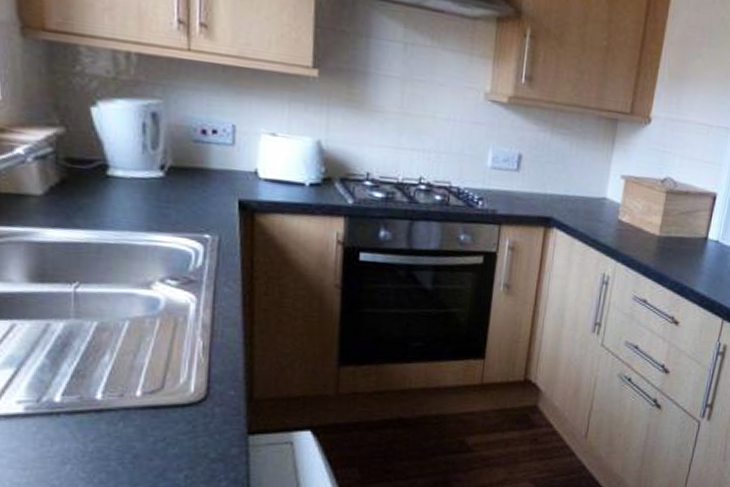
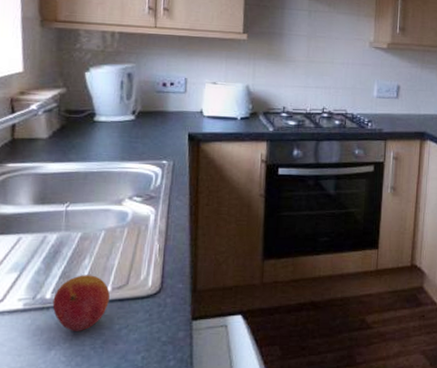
fruit: none [64,374,140,443] -> present [52,275,110,331]

